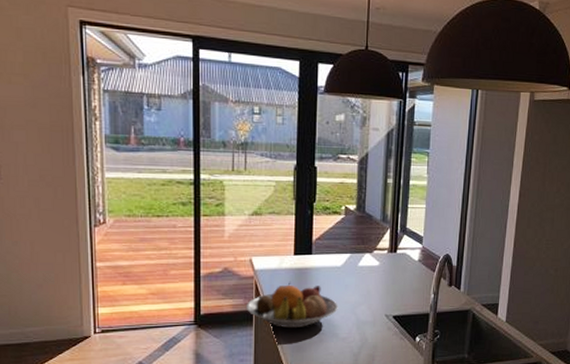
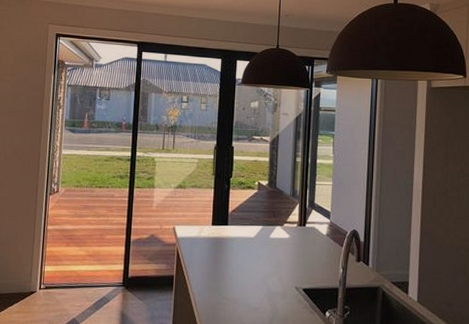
fruit bowl: present [245,282,338,329] -> none [167,250,251,296]

